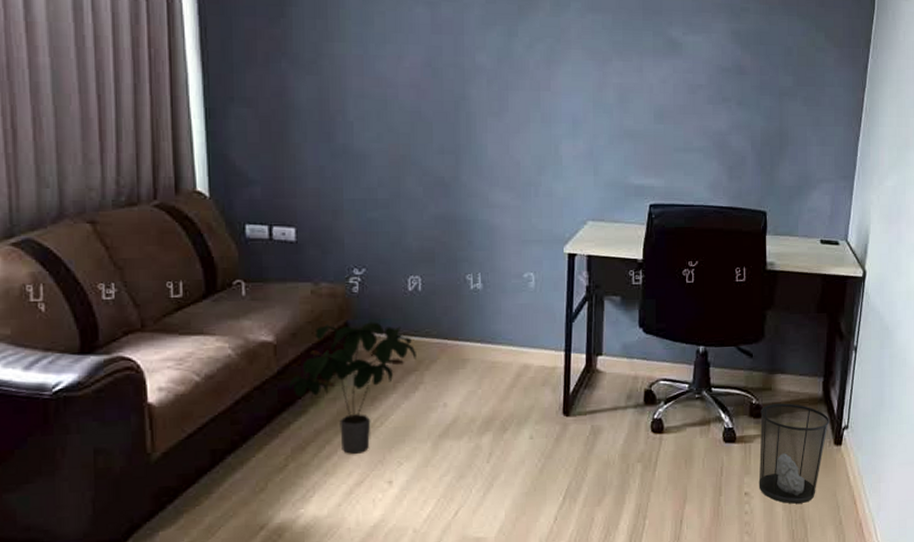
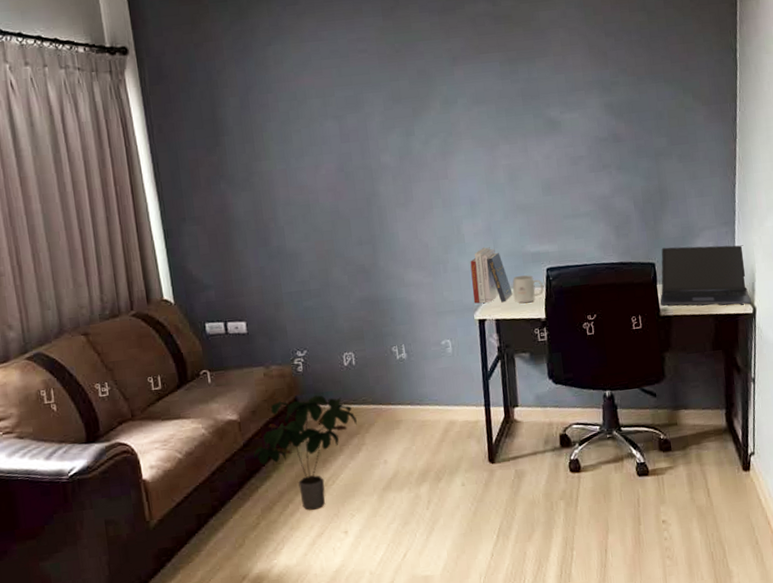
books: none [564,174,610,237] -> present [470,247,513,304]
mug: none [609,208,644,241] -> present [512,275,544,304]
waste bin: present [758,403,830,504] -> none [669,435,737,528]
laptop: none [767,196,862,267] -> present [660,245,751,306]

